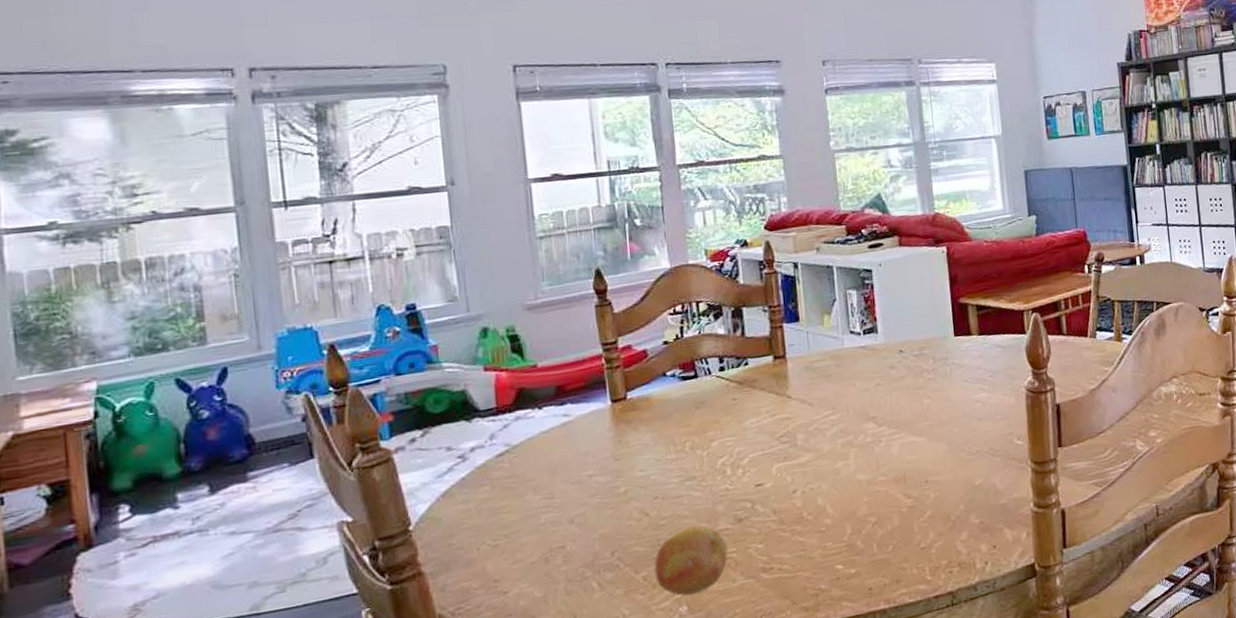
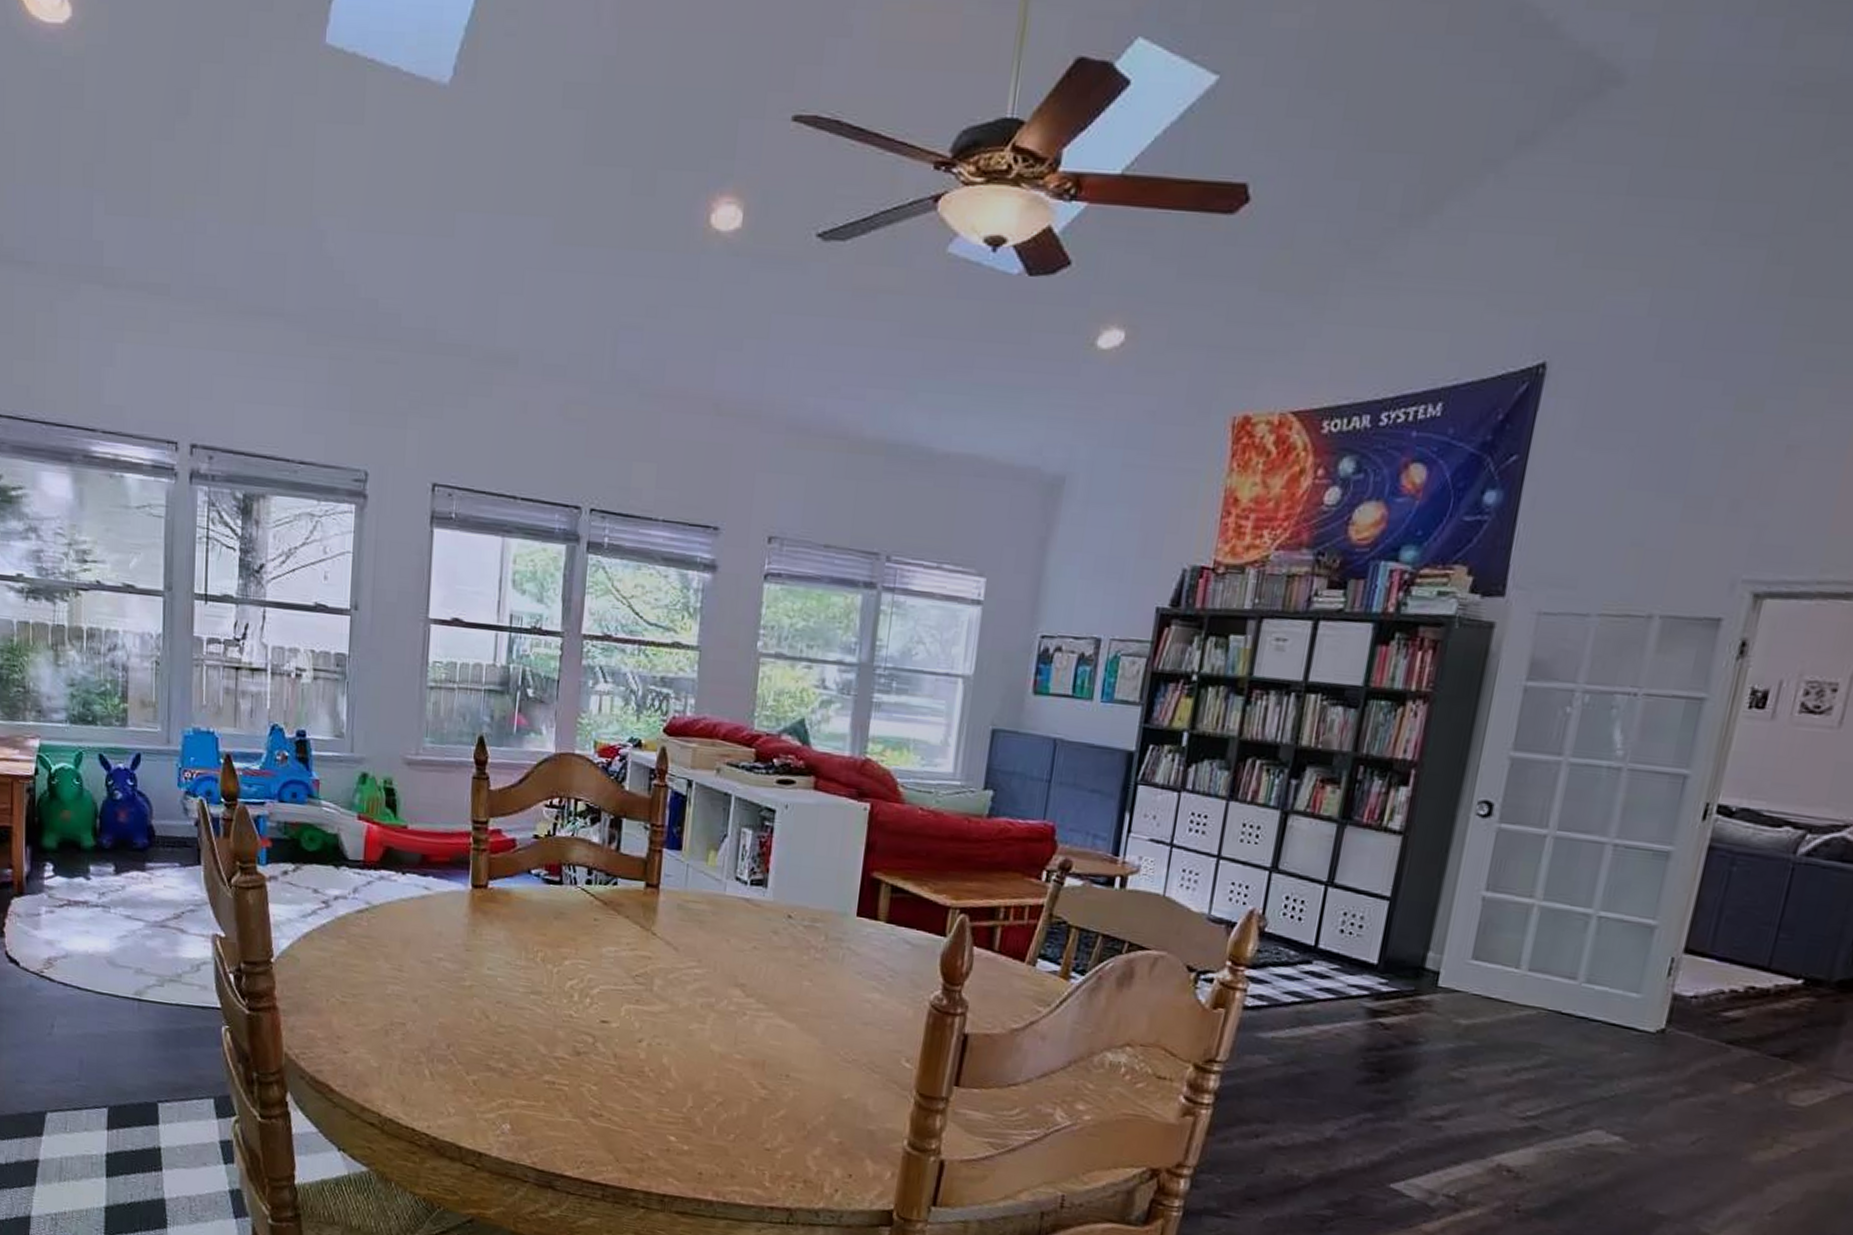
fruit: present [654,524,729,596] -> none [484,1043,562,1117]

